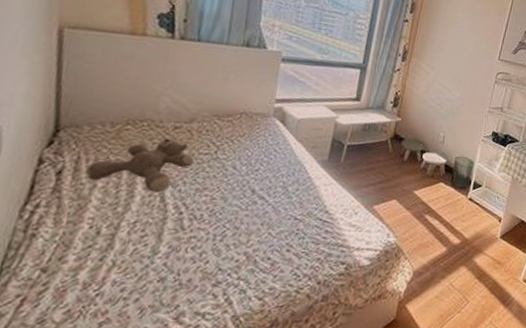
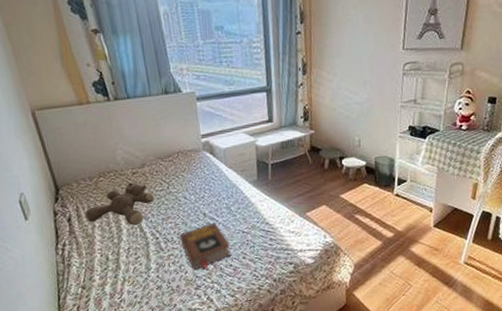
book: none [210,202,275,261] -> present [179,222,231,270]

